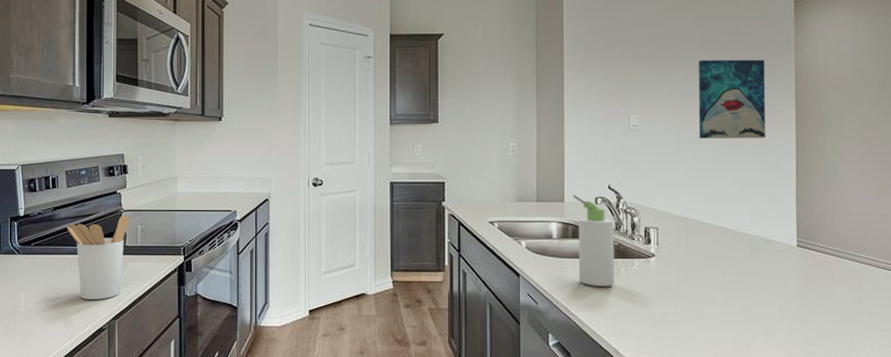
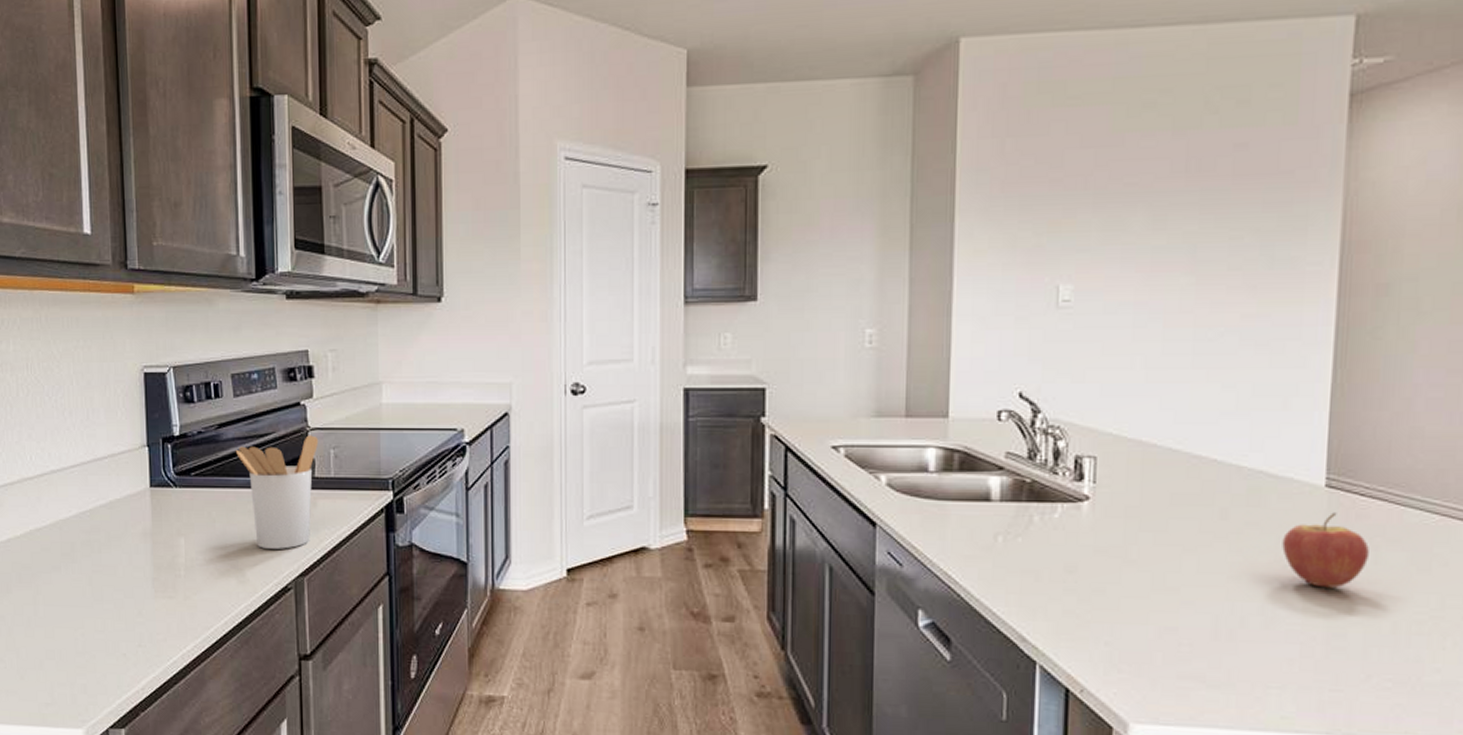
bottle: present [572,195,615,286] -> none [961,407,1026,543]
wall art: present [698,59,766,138] -> none [1171,191,1290,319]
fruit: none [774,263,825,313] -> present [1282,512,1369,588]

